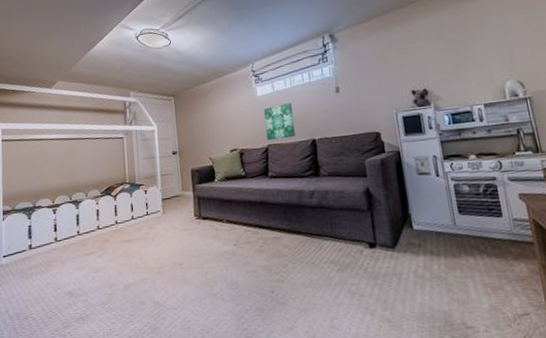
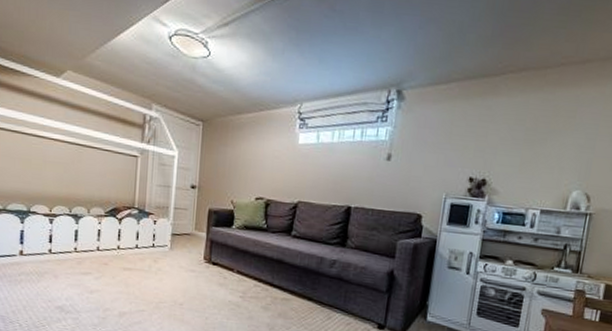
wall art: present [263,103,295,141] -> none [298,159,334,200]

